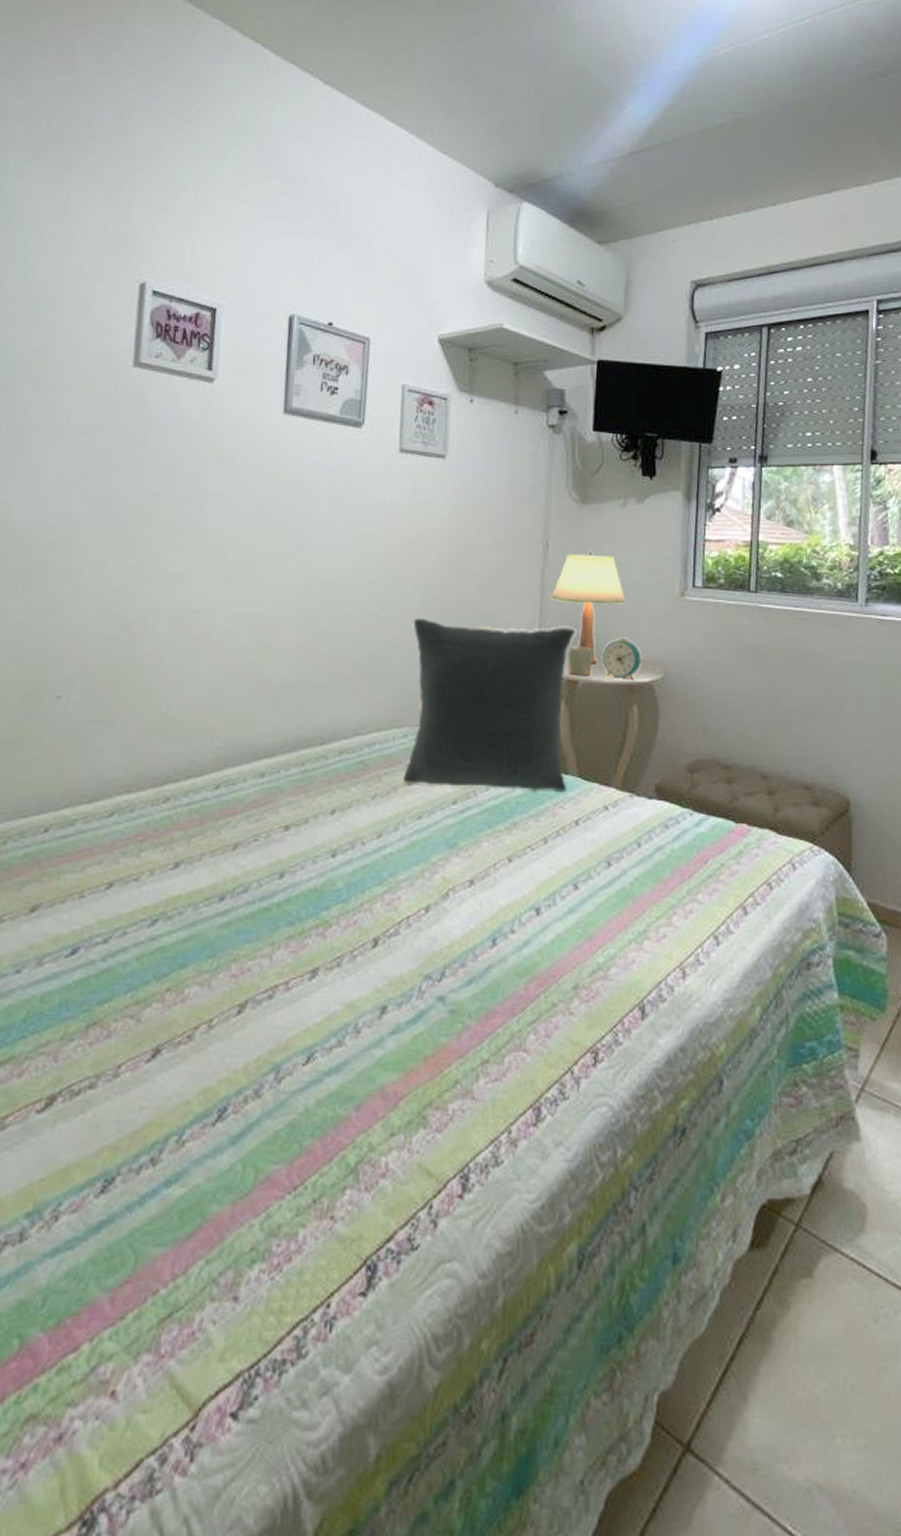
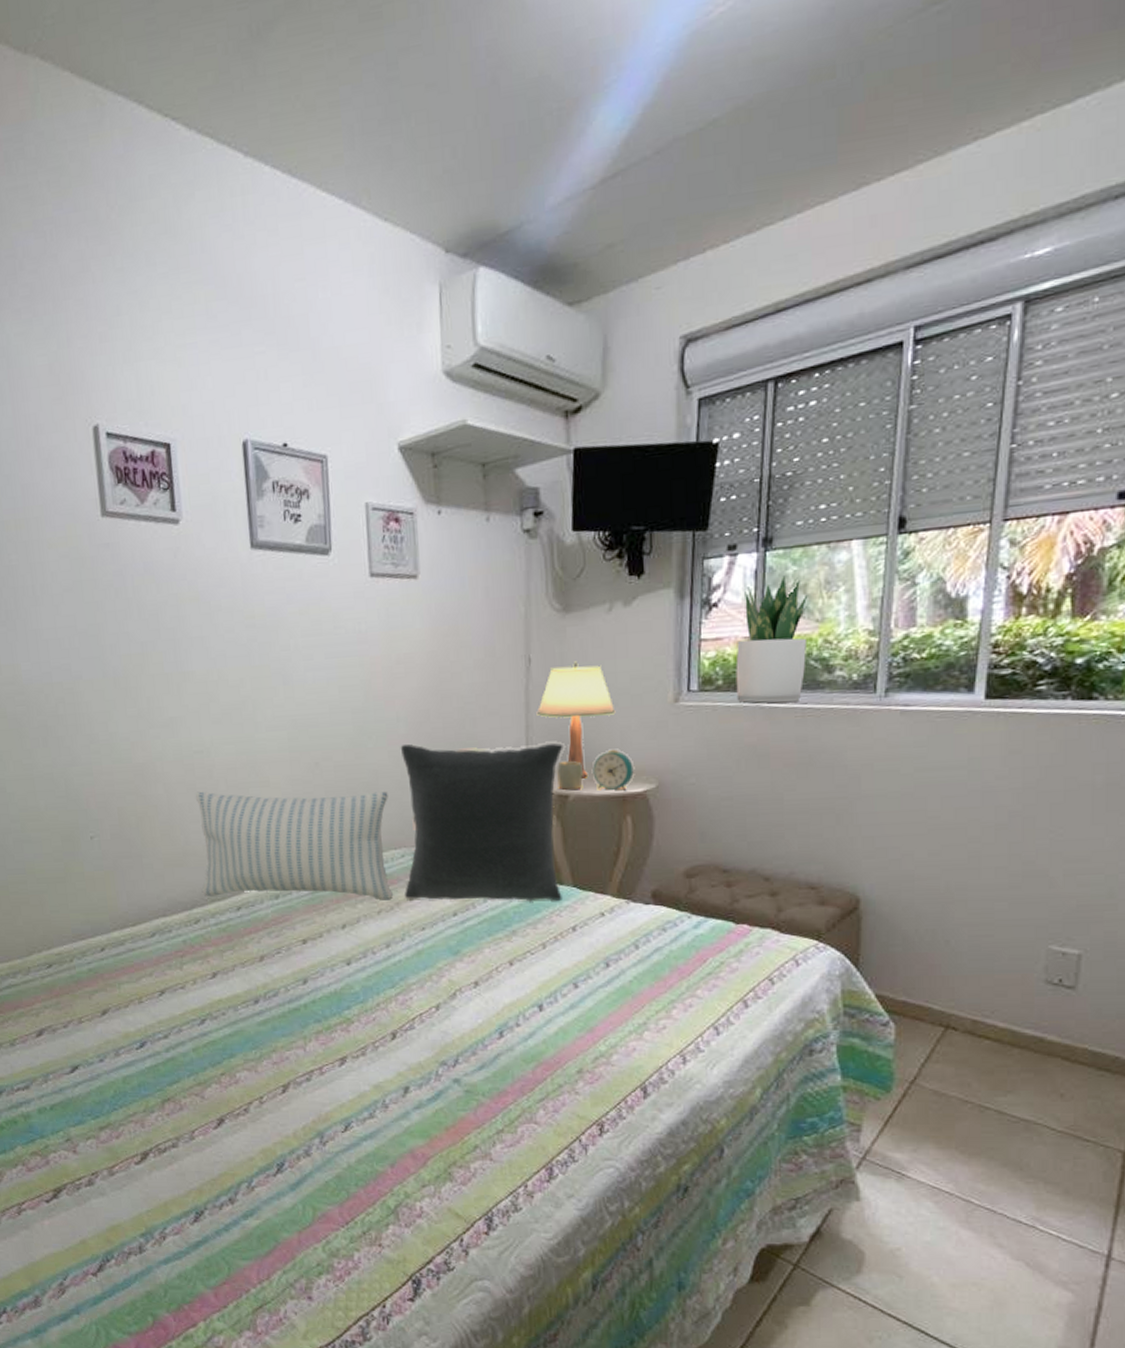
pillow: none [178,653,396,784] -> present [196,791,393,900]
planter: none [736,490,799,605] -> present [735,575,809,704]

